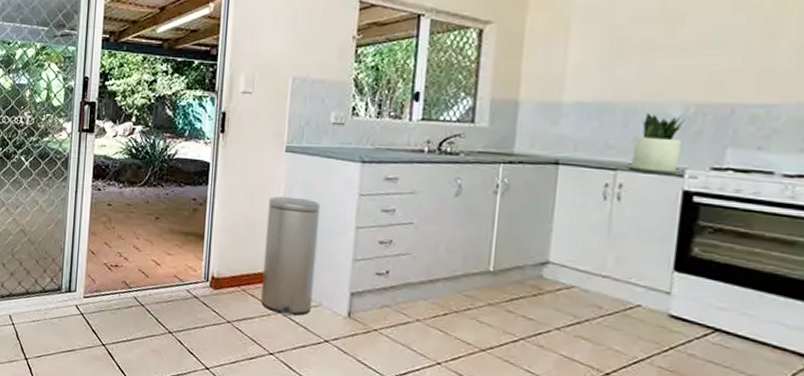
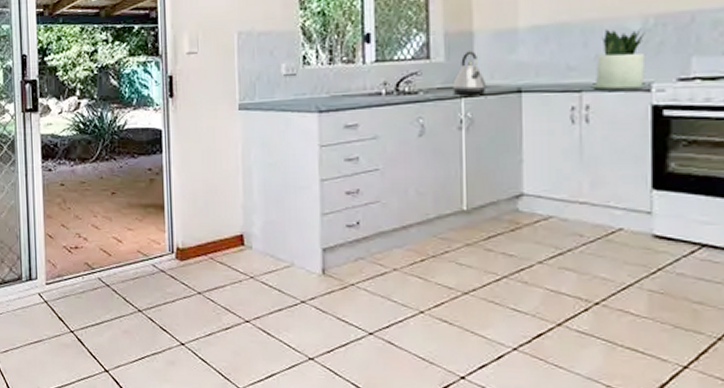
pedal bin: present [261,196,320,316] -> none [227,157,284,280]
kettle: none [493,119,526,163] -> present [452,51,487,96]

